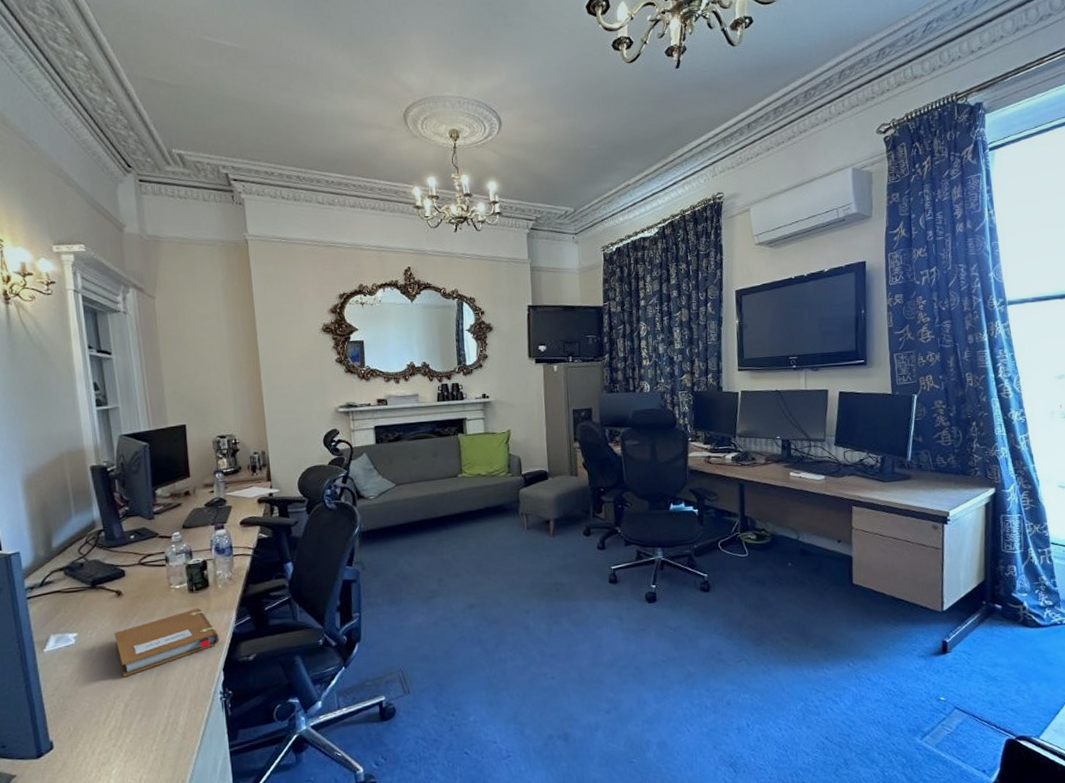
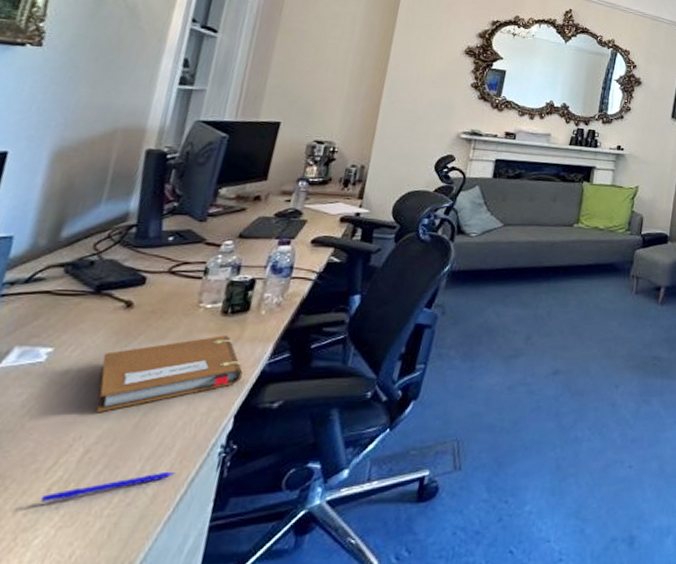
pen: none [106,715,194,744] -> present [39,473,176,502]

